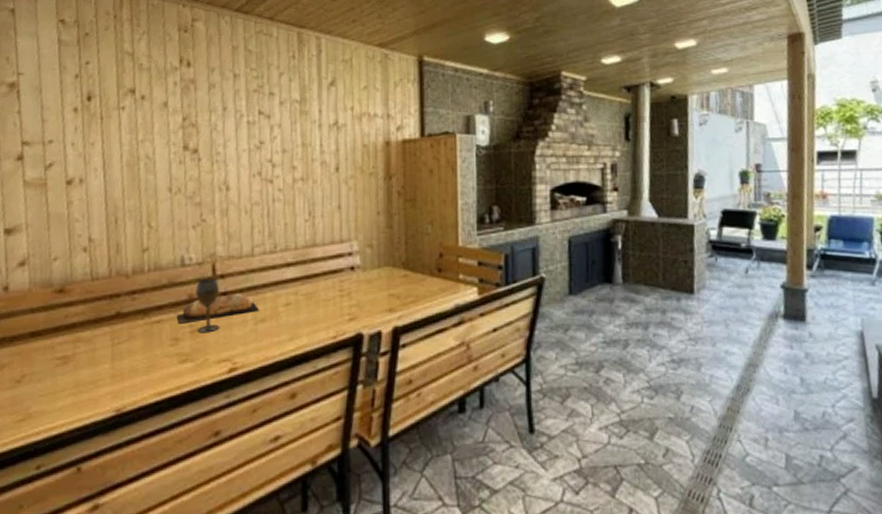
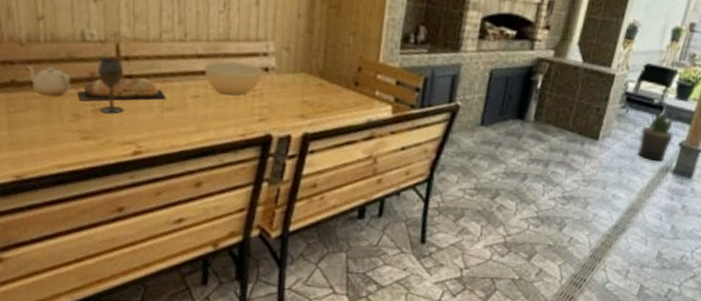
teapot: none [130,295,173,322] -> present [26,65,73,96]
bowl: none [294,265,349,299] -> present [204,61,263,96]
planter: none [735,252,773,309] -> present [637,109,677,163]

